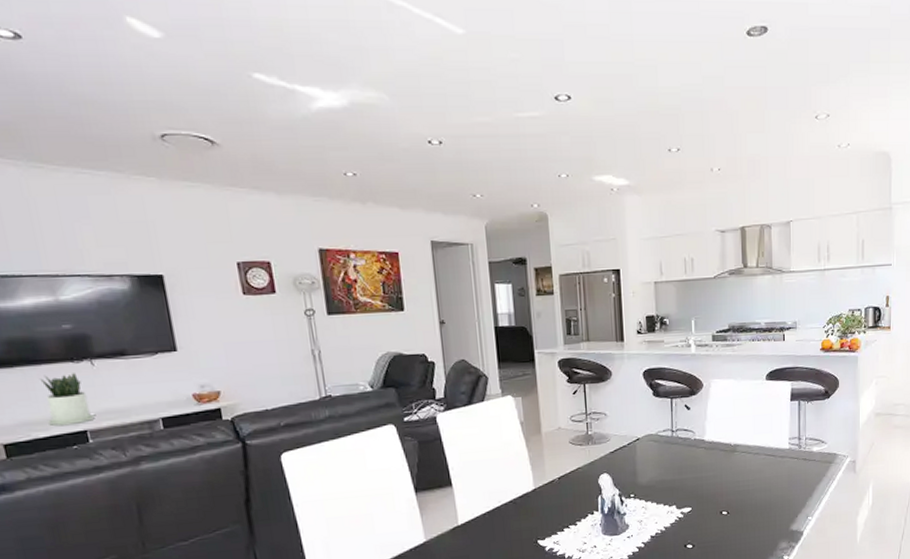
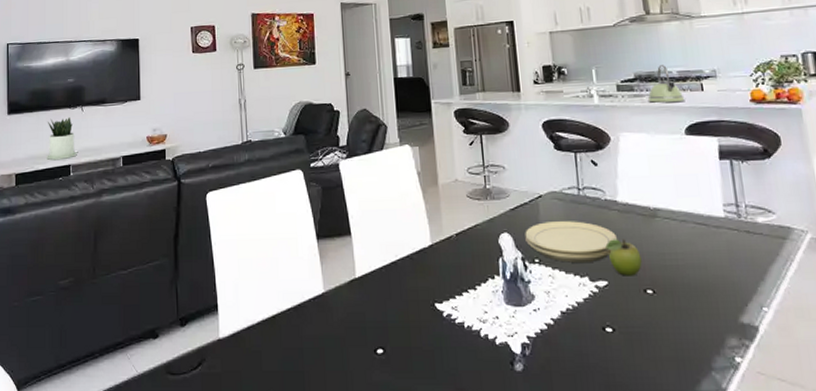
plate: none [623,459,703,495] -> present [525,221,618,263]
fruit: none [692,471,721,502] -> present [605,239,642,276]
kettle: none [738,317,769,352] -> present [647,65,685,104]

